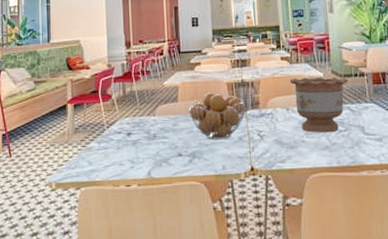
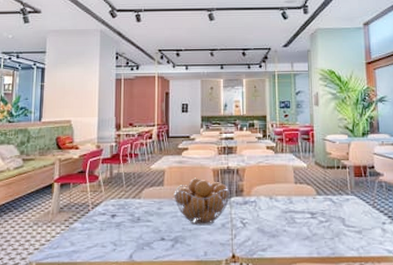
flower pot: present [289,77,348,133] -> none [274,167,331,223]

